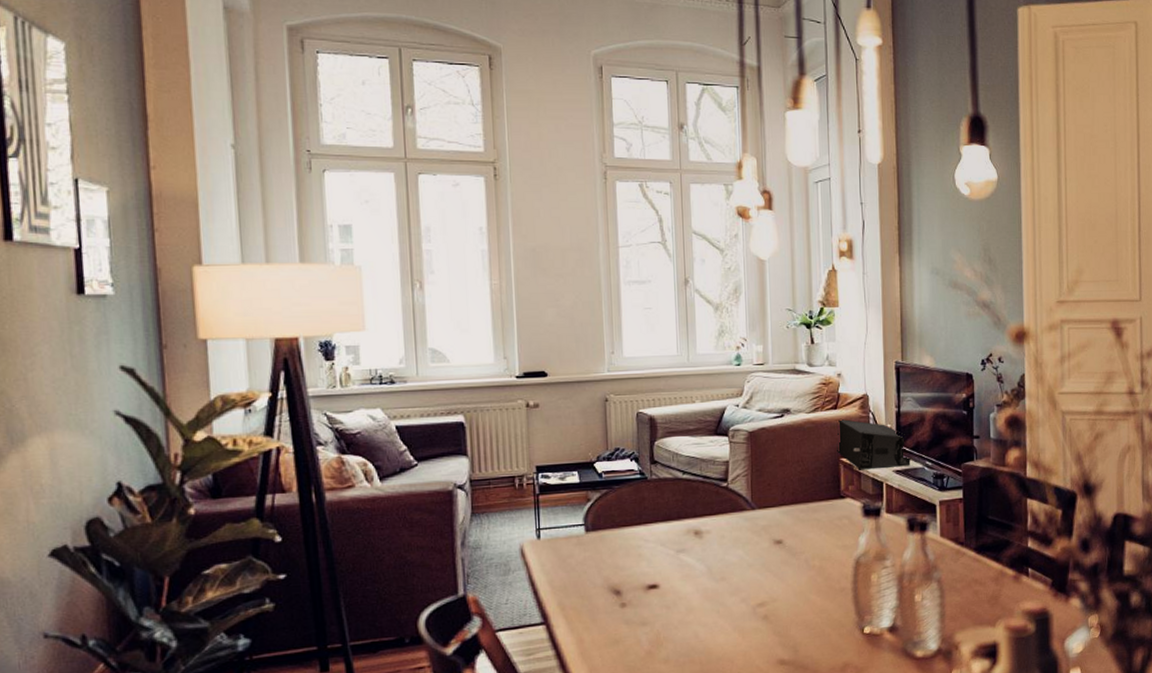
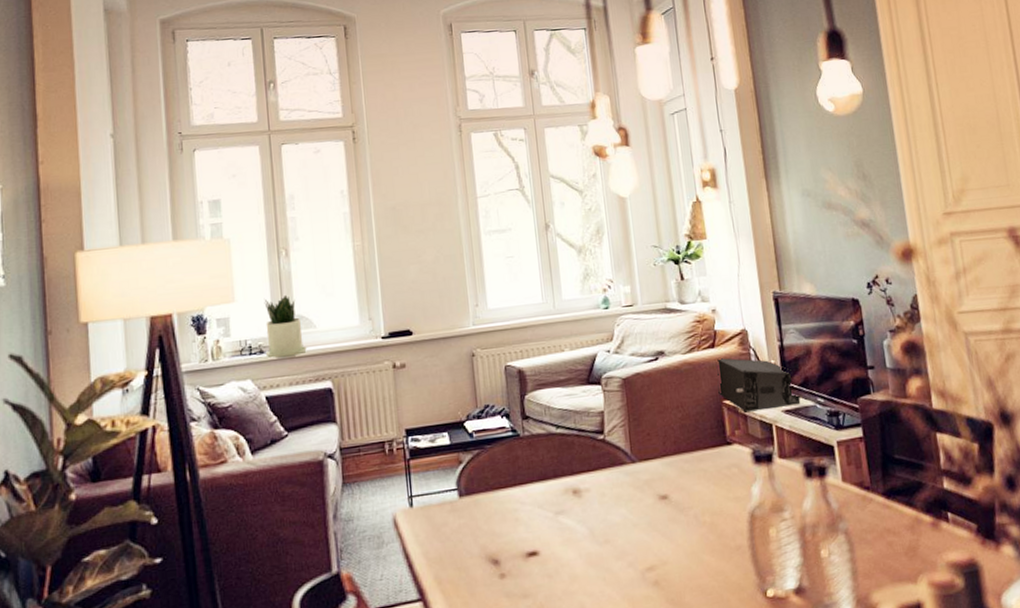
planter: none [396,327,439,389] -> present [264,294,307,358]

